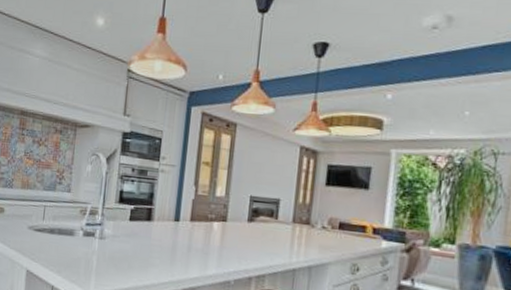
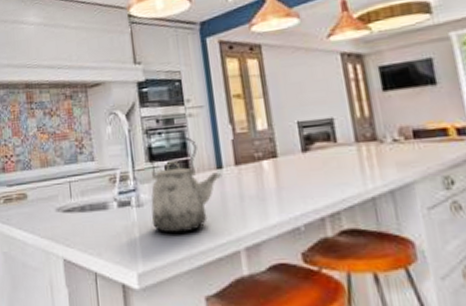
kettle: none [109,185,178,268] -> present [145,136,223,234]

